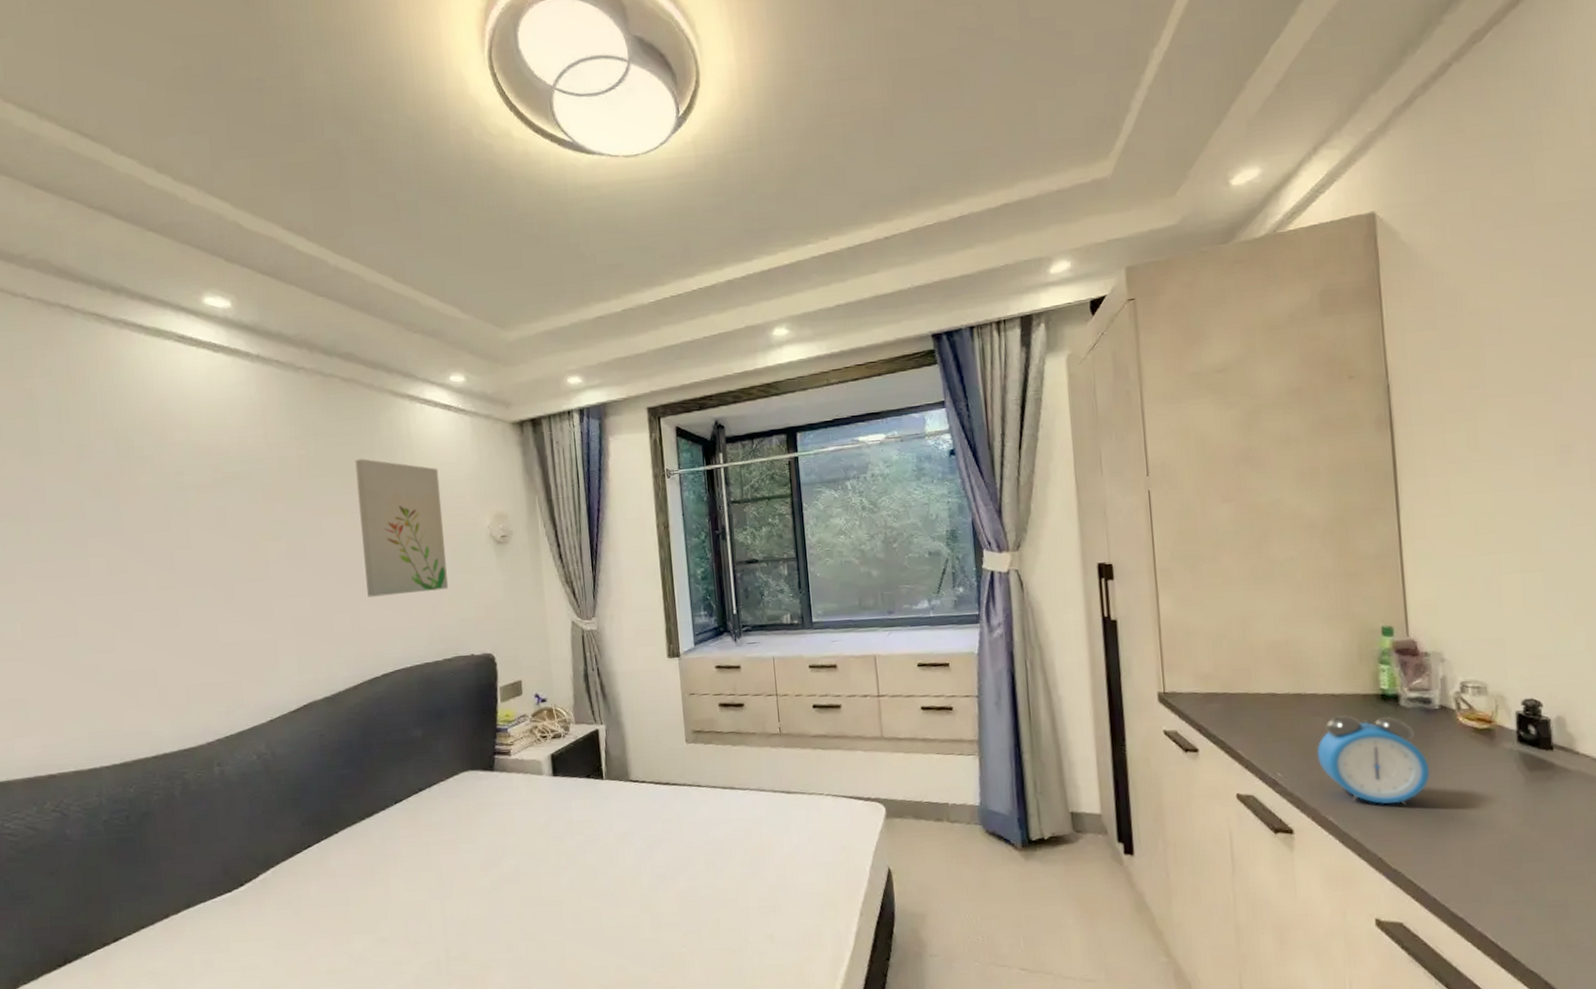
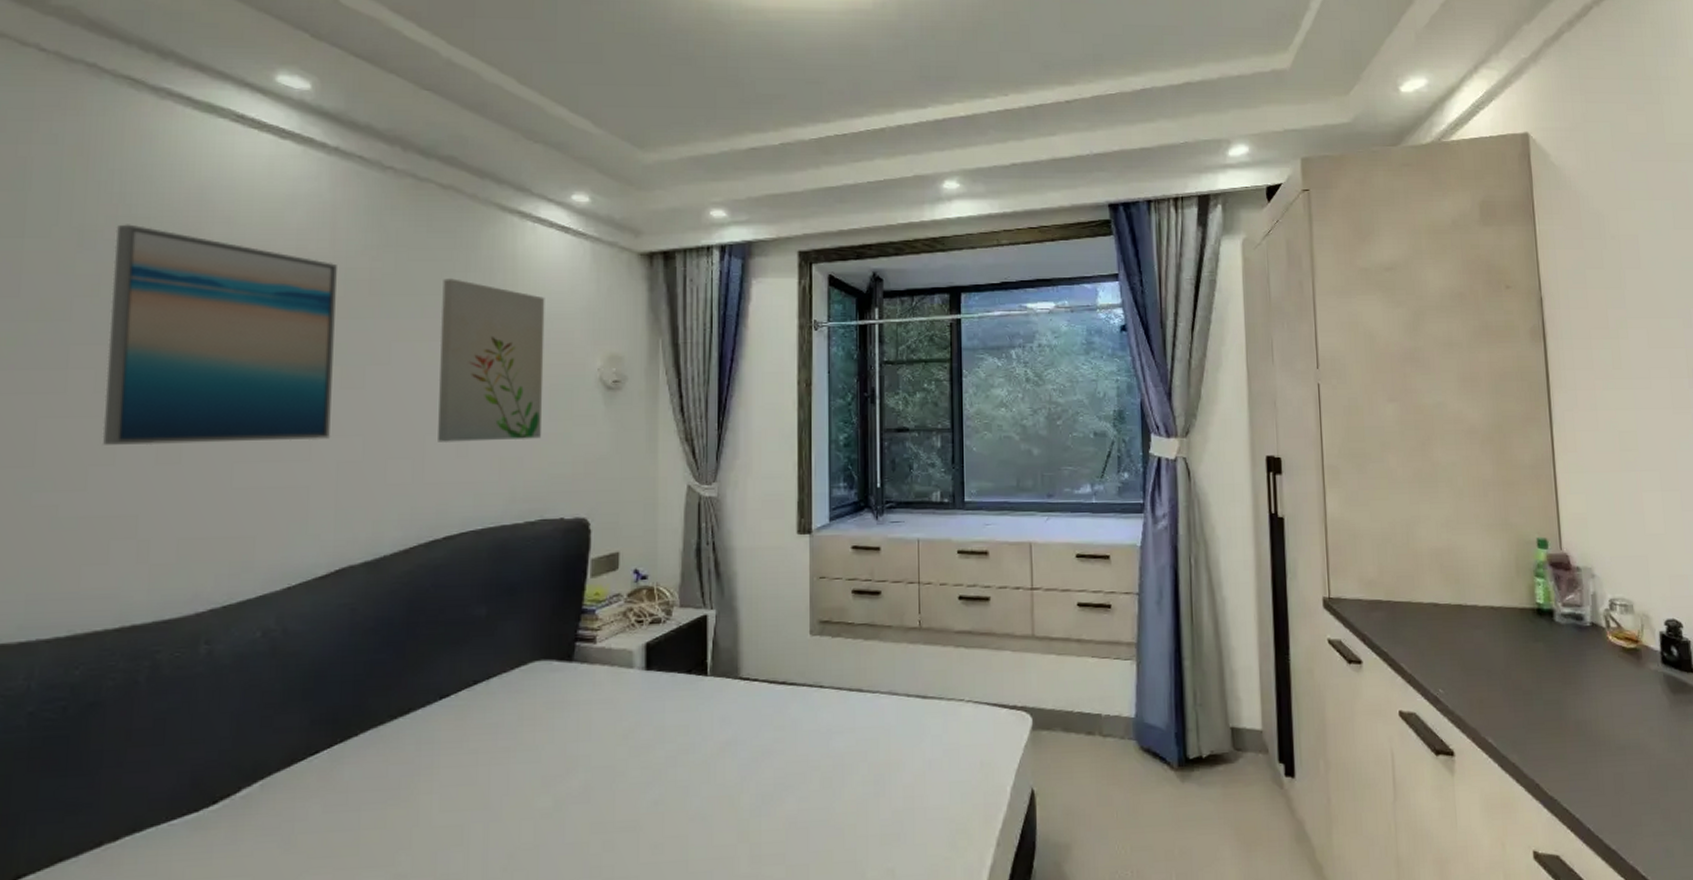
wall art: none [104,436,286,615] -> present [102,224,337,446]
alarm clock: present [1316,715,1430,806] -> none [1477,628,1583,728]

